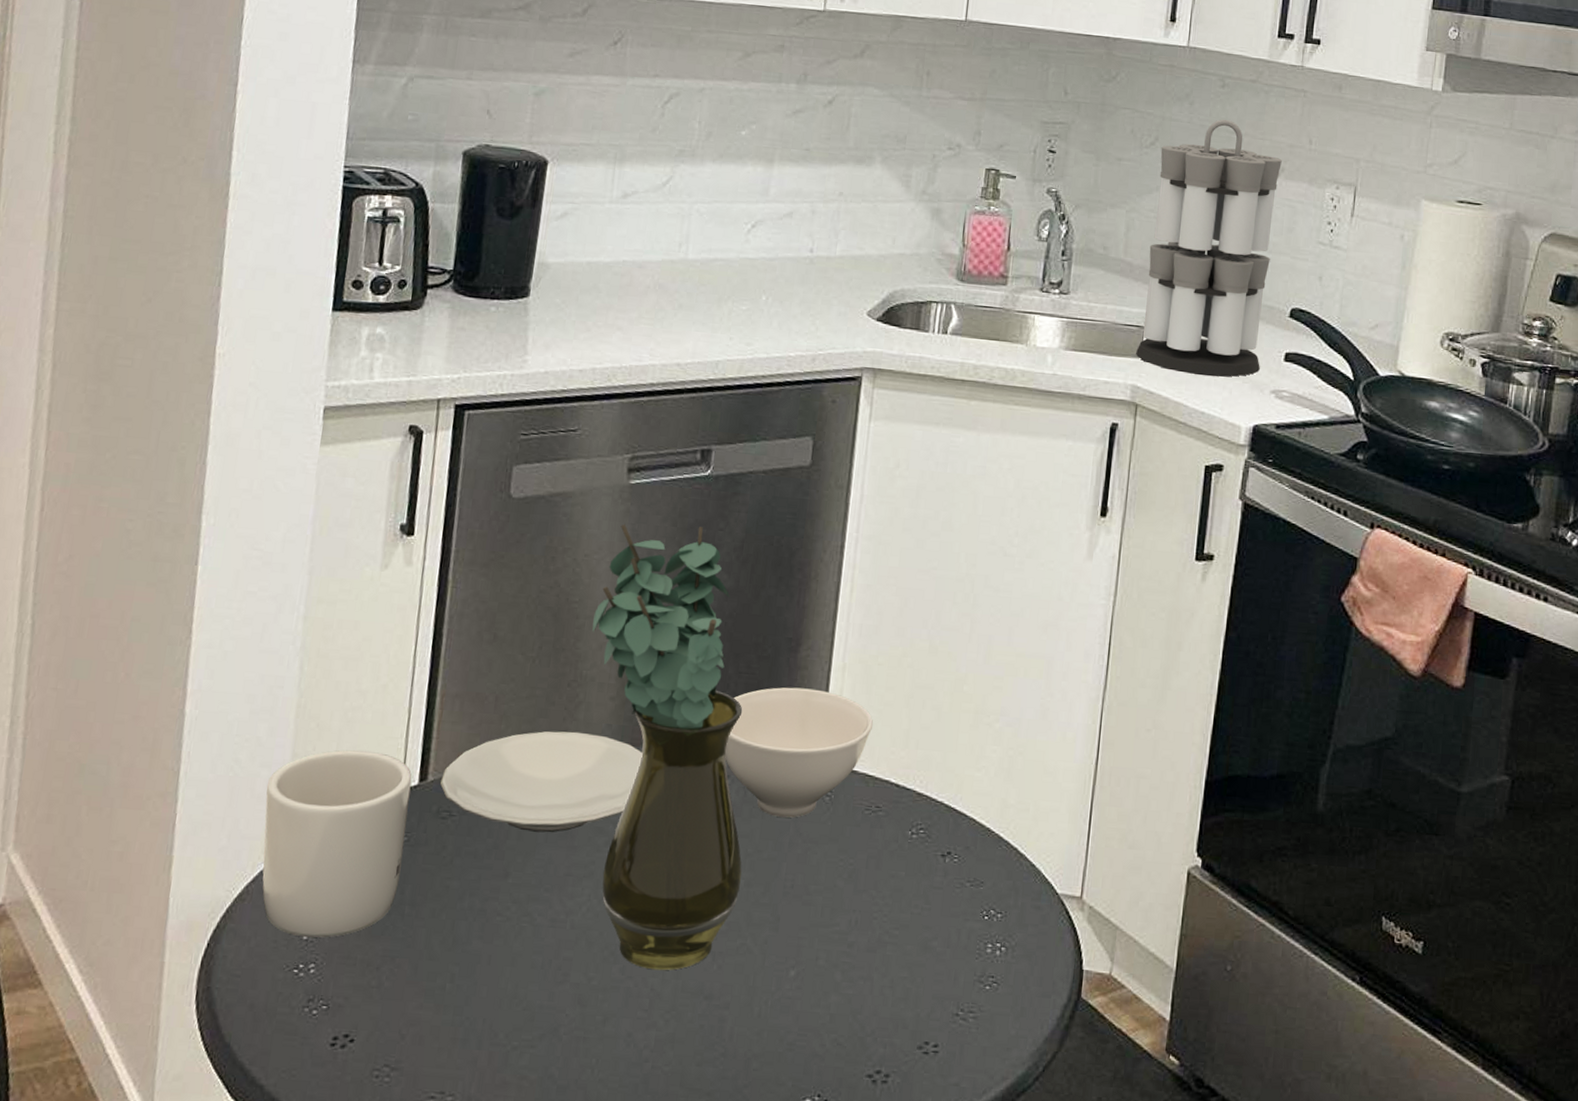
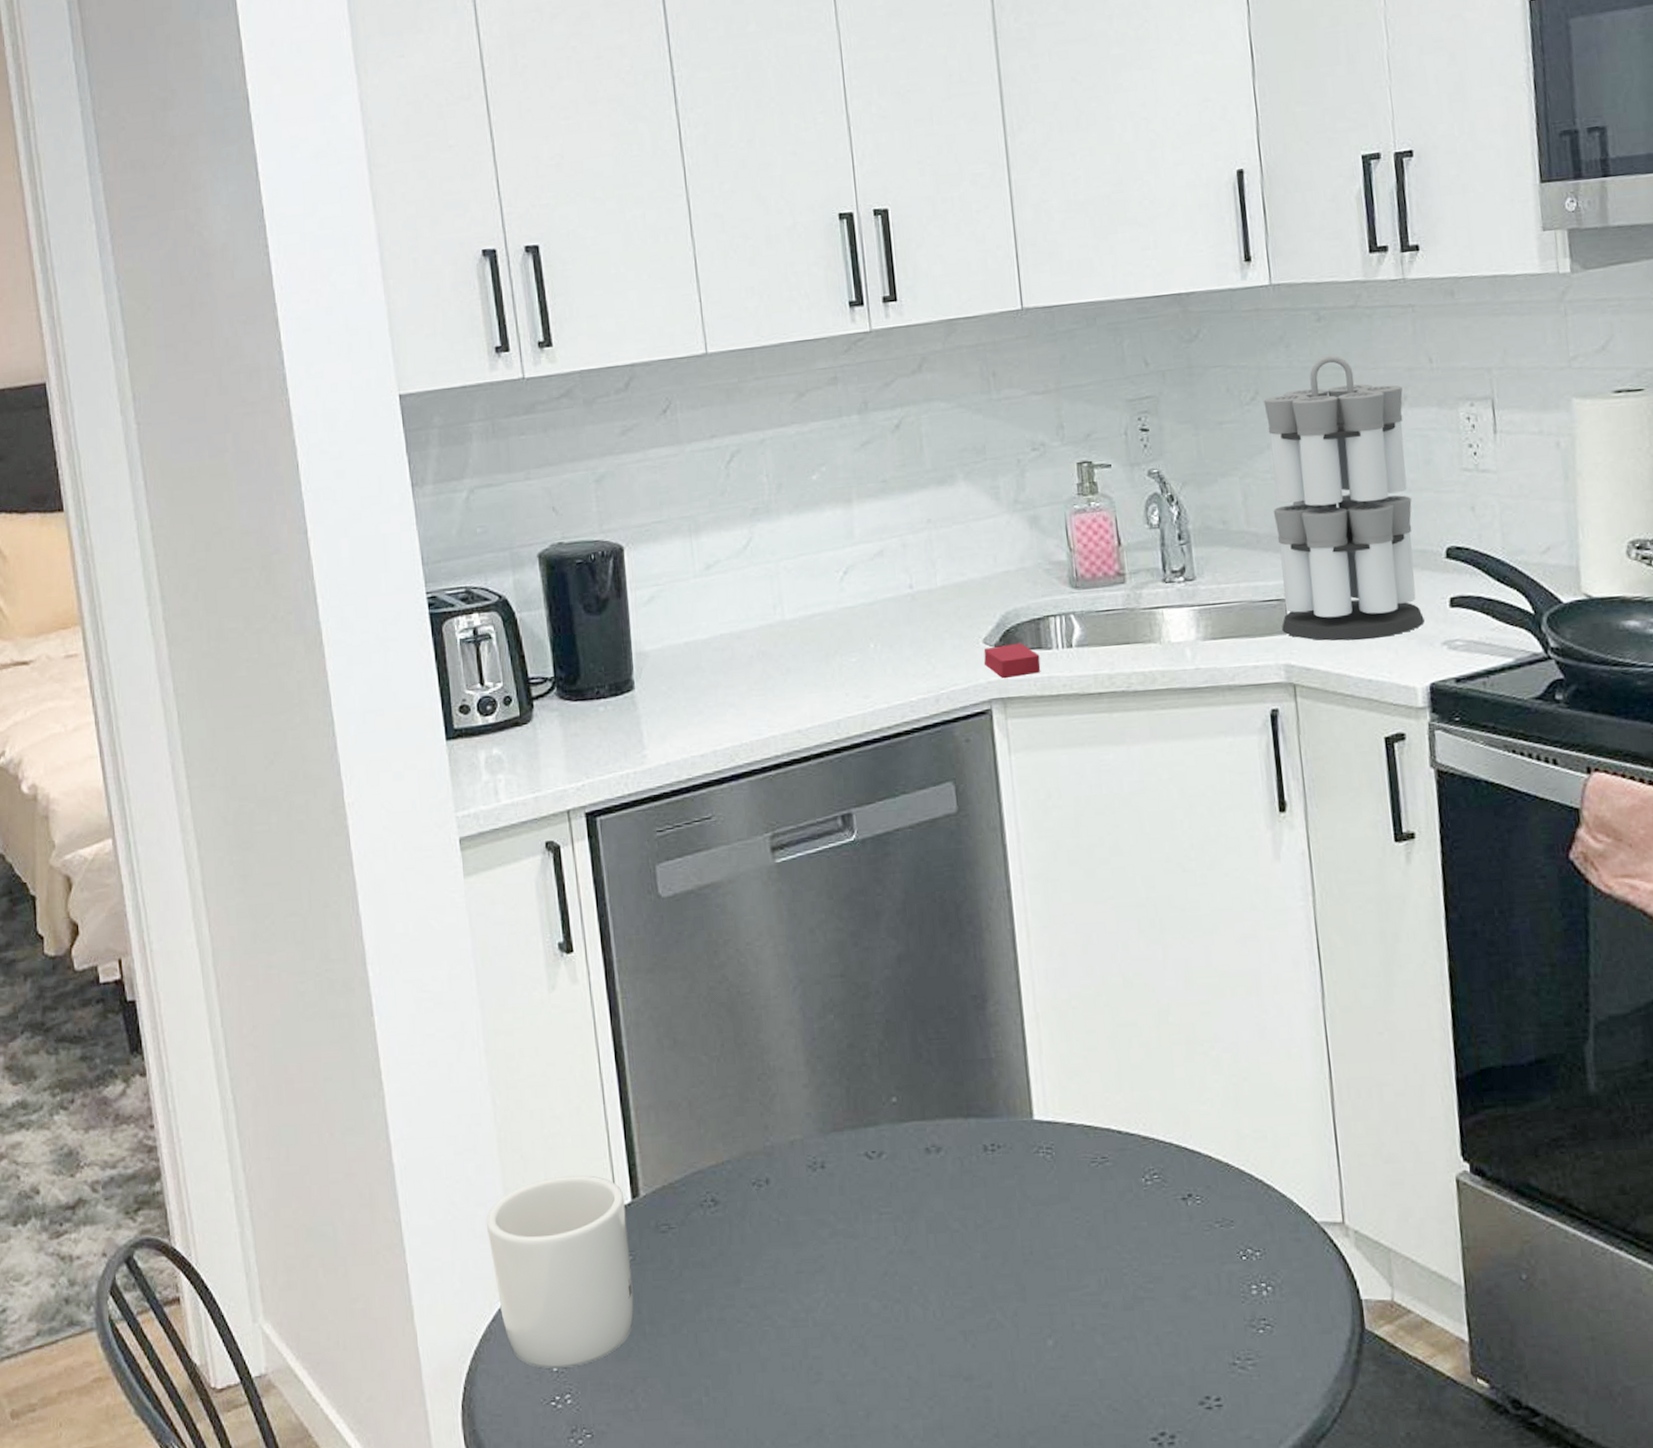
saucer: present [439,731,643,833] -> none [652,1125,849,1234]
vase: present [592,524,743,971] -> none [768,895,977,1358]
bowl: present [725,687,874,818] -> none [928,1044,1081,1183]
sponge: none [864,320,916,352] -> present [983,642,1041,678]

